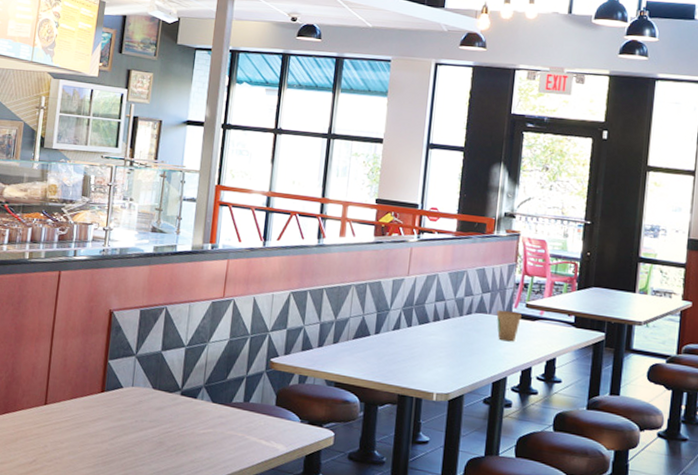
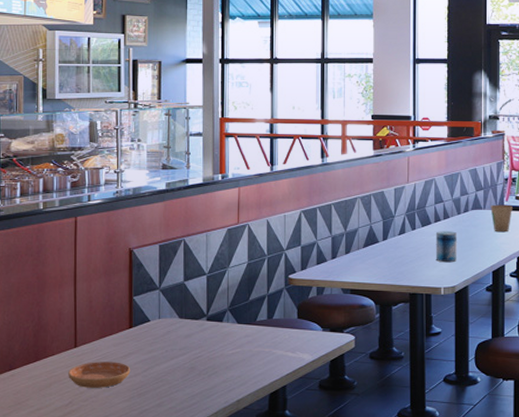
saucer: none [35,422,98,451] -> present [68,361,131,388]
beverage can: none [430,331,457,367] -> present [435,231,458,262]

